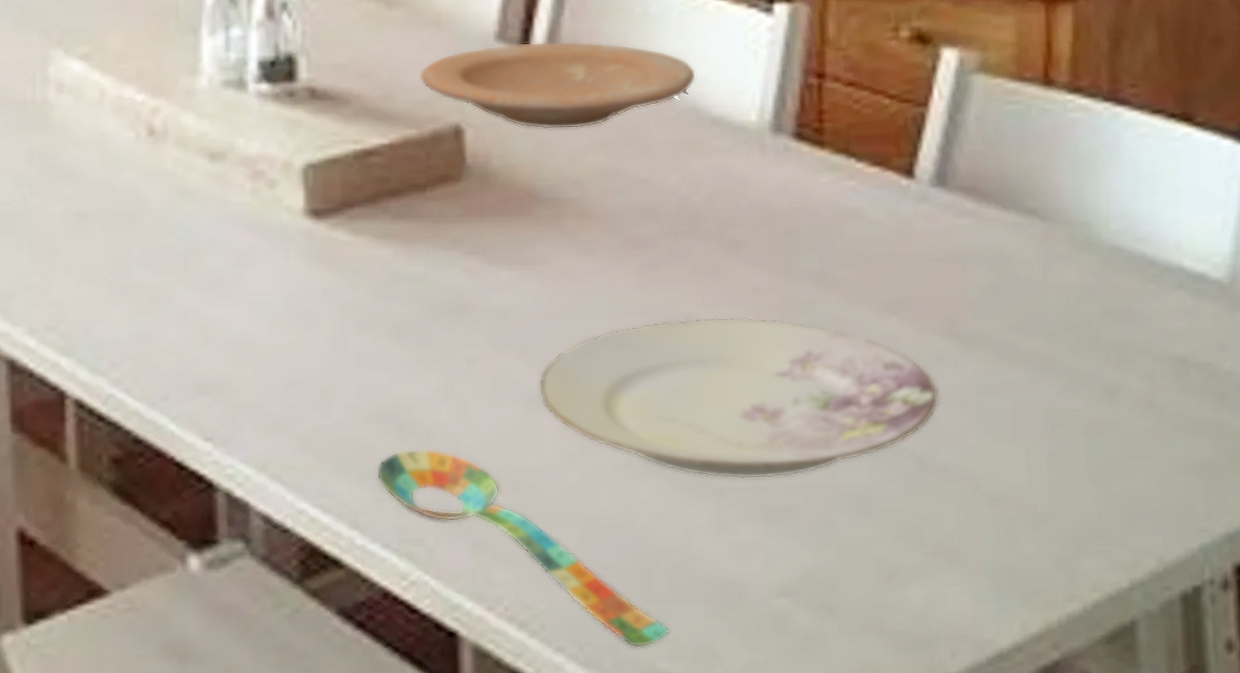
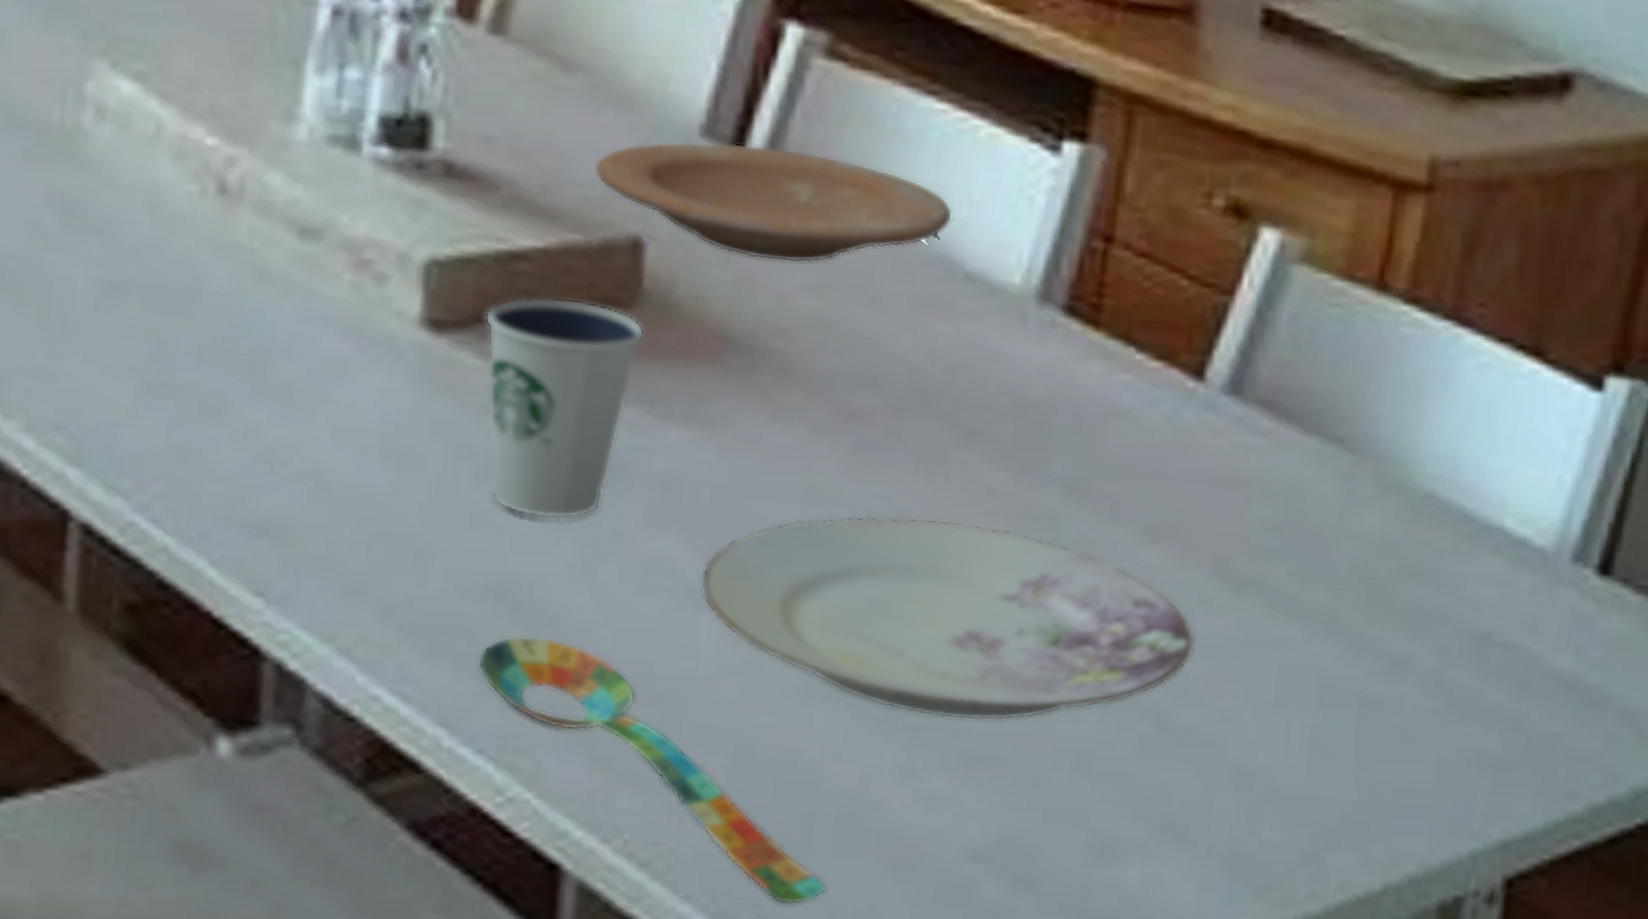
dixie cup: none [351,180,472,355] -> present [484,296,645,520]

